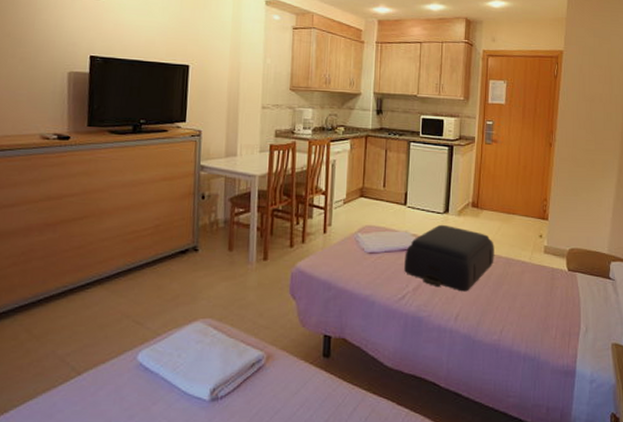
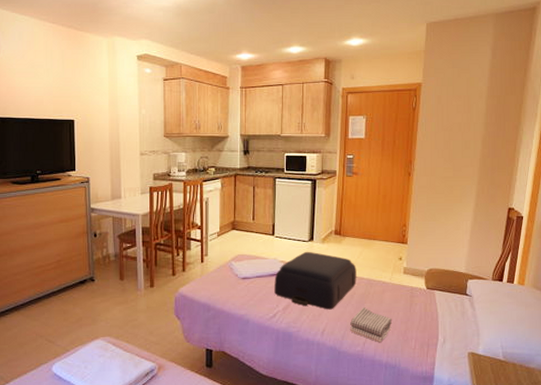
towel: none [485,290,531,331] -> present [349,307,392,343]

